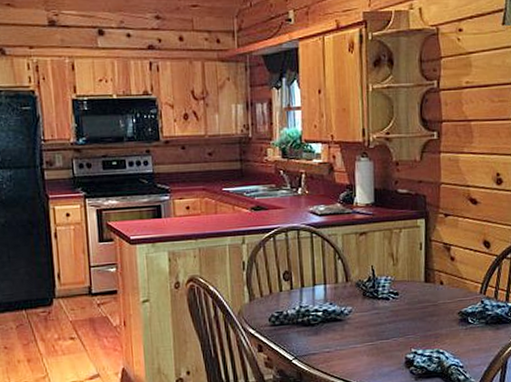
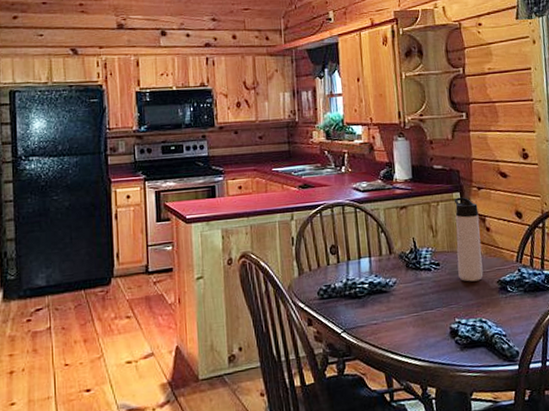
thermos bottle: none [417,224,444,313] -> present [455,197,483,282]

